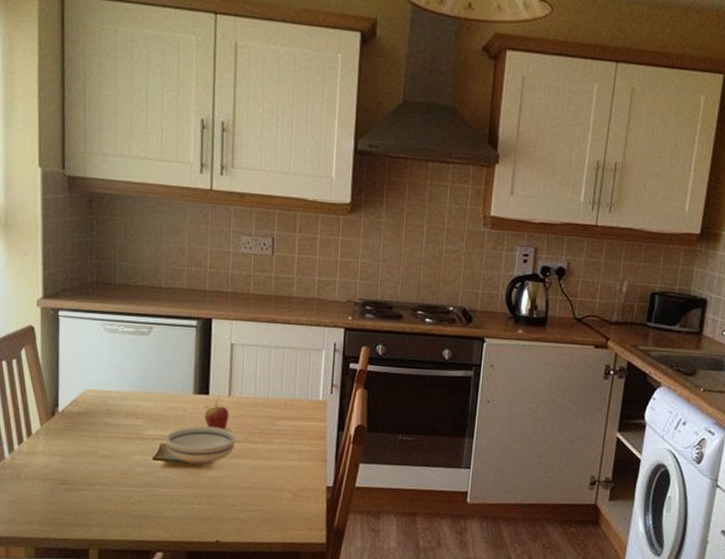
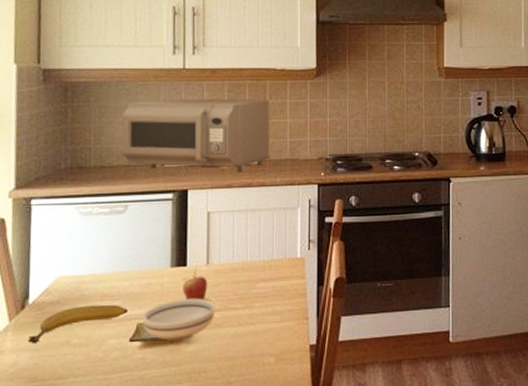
fruit: none [58,420,152,450] -> present [28,304,128,345]
microwave: none [146,220,299,306] -> present [121,98,270,172]

